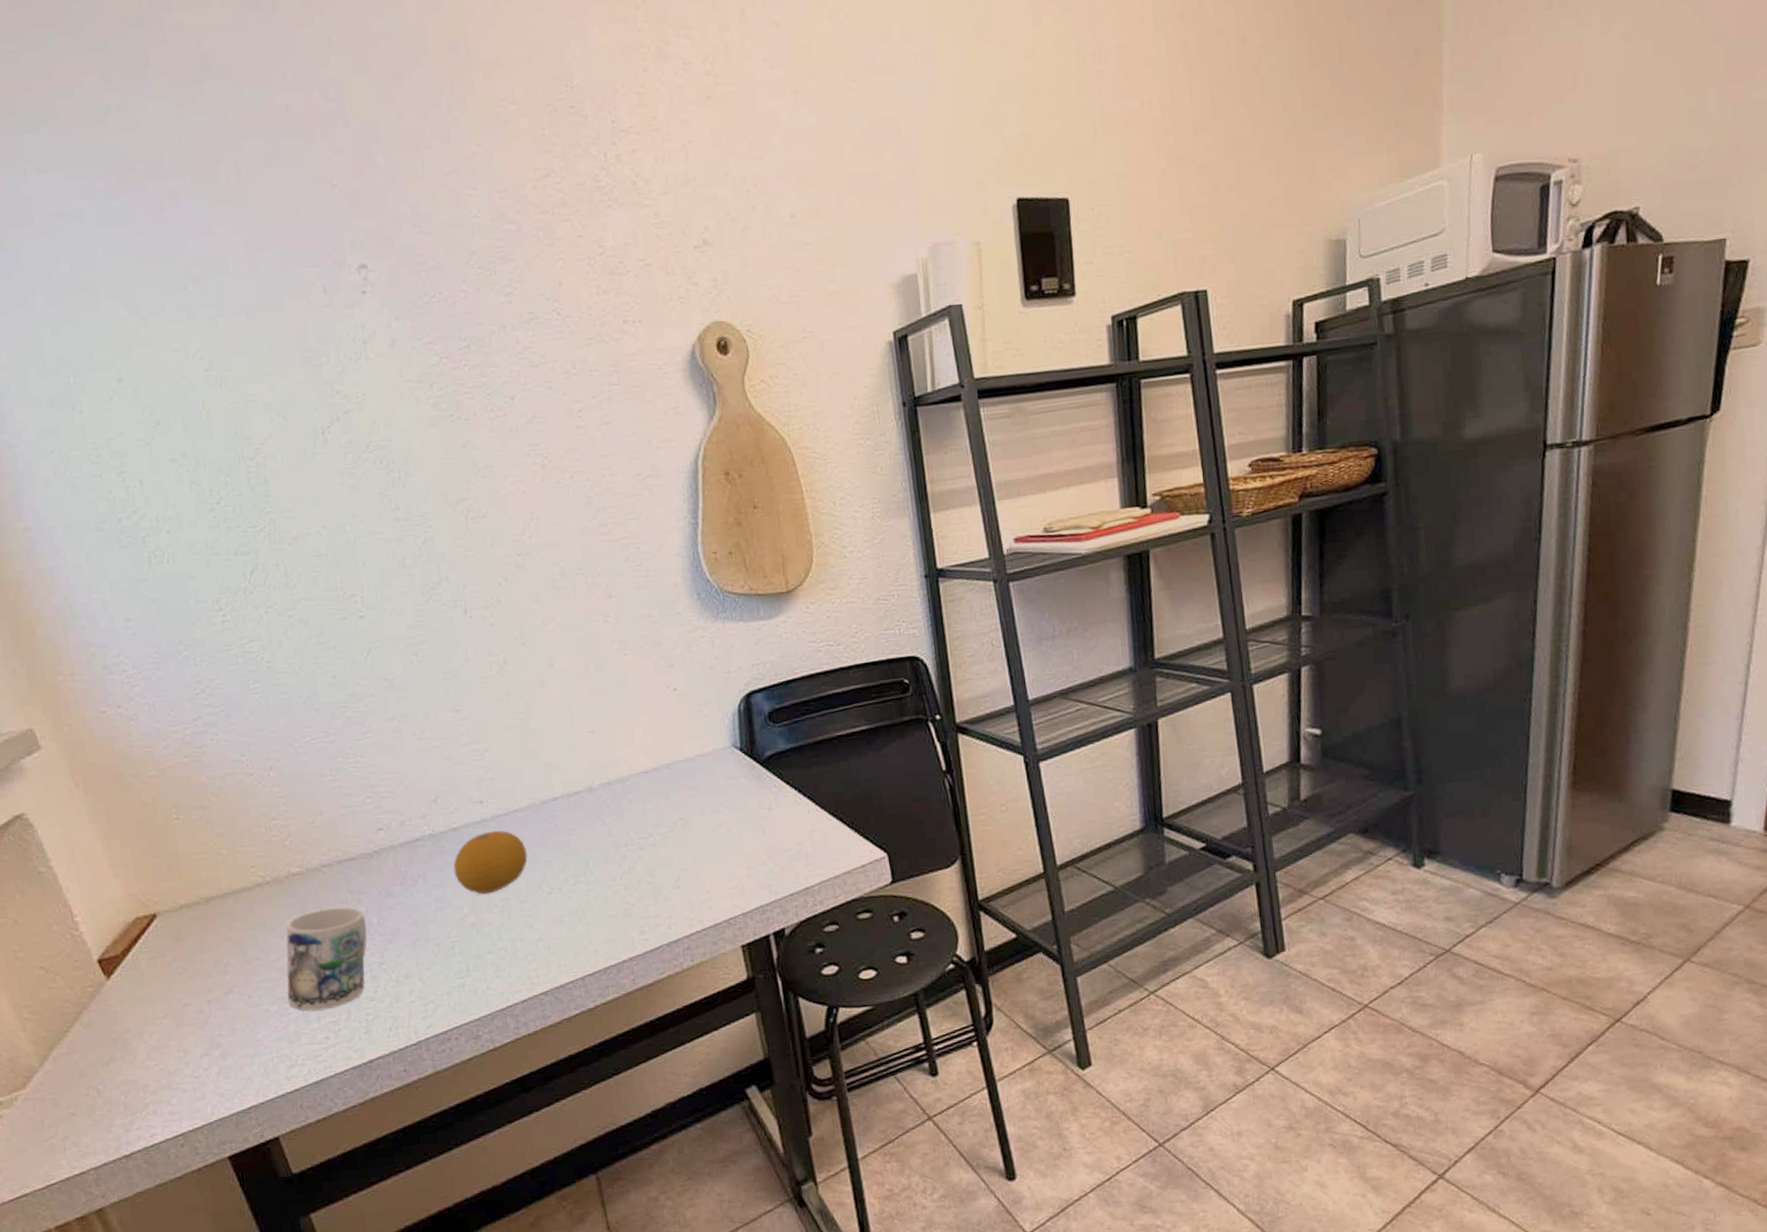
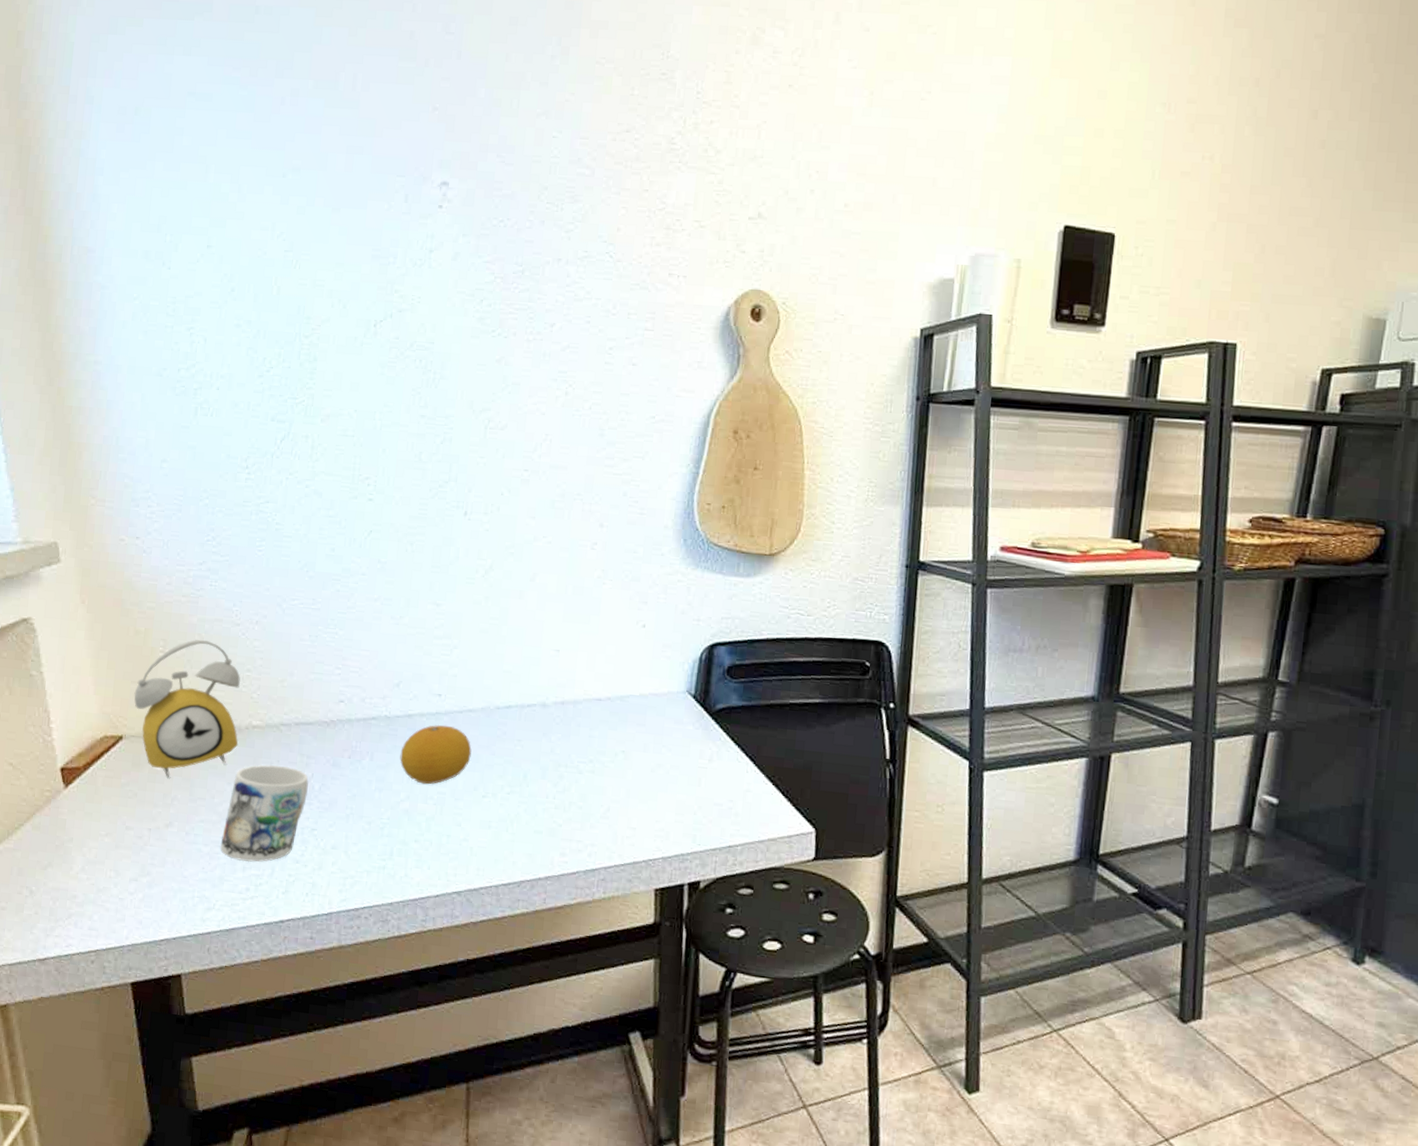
alarm clock: none [157,797,282,946] -> present [134,639,241,778]

